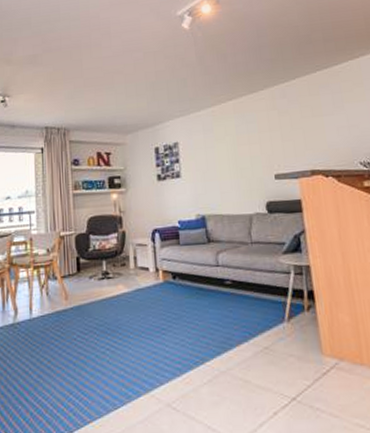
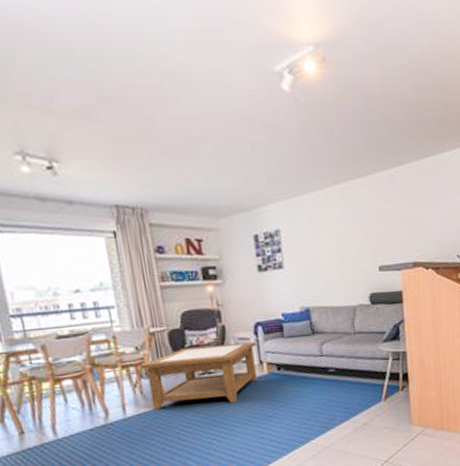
coffee table: none [48,248,153,313] -> present [139,342,257,411]

